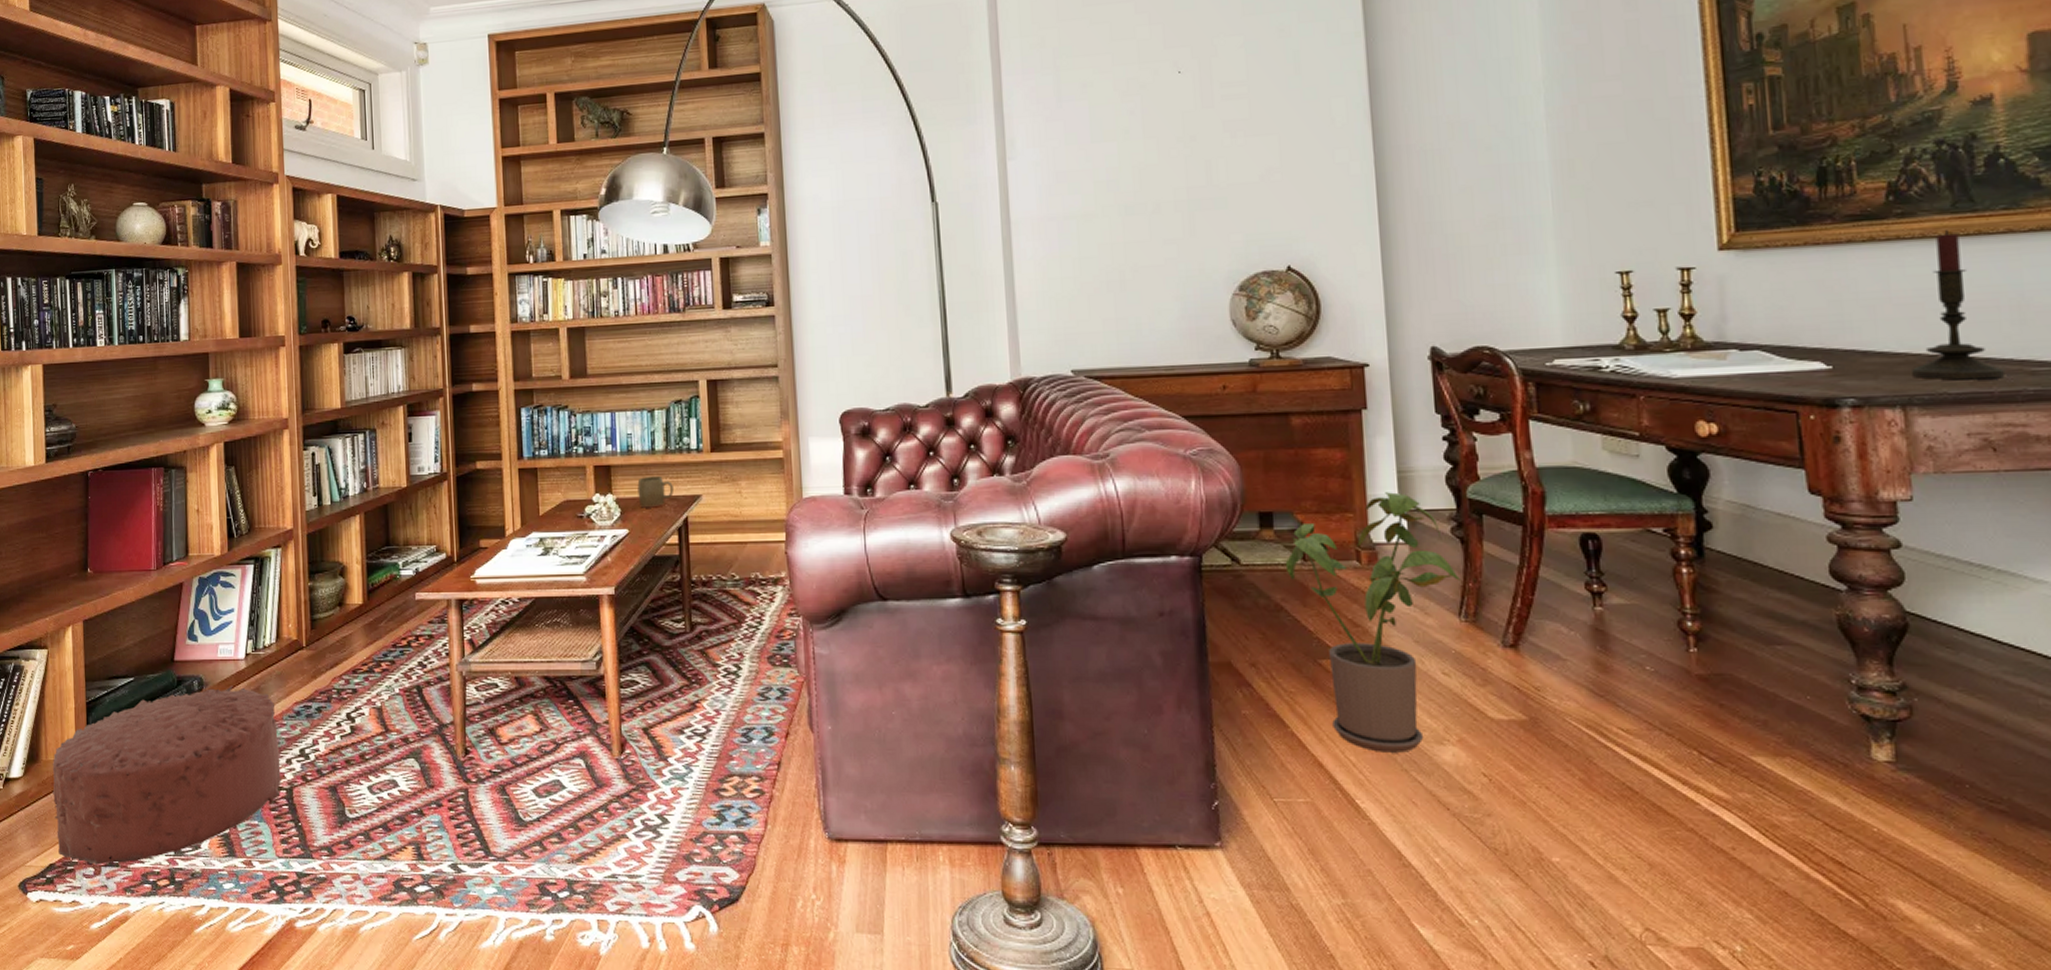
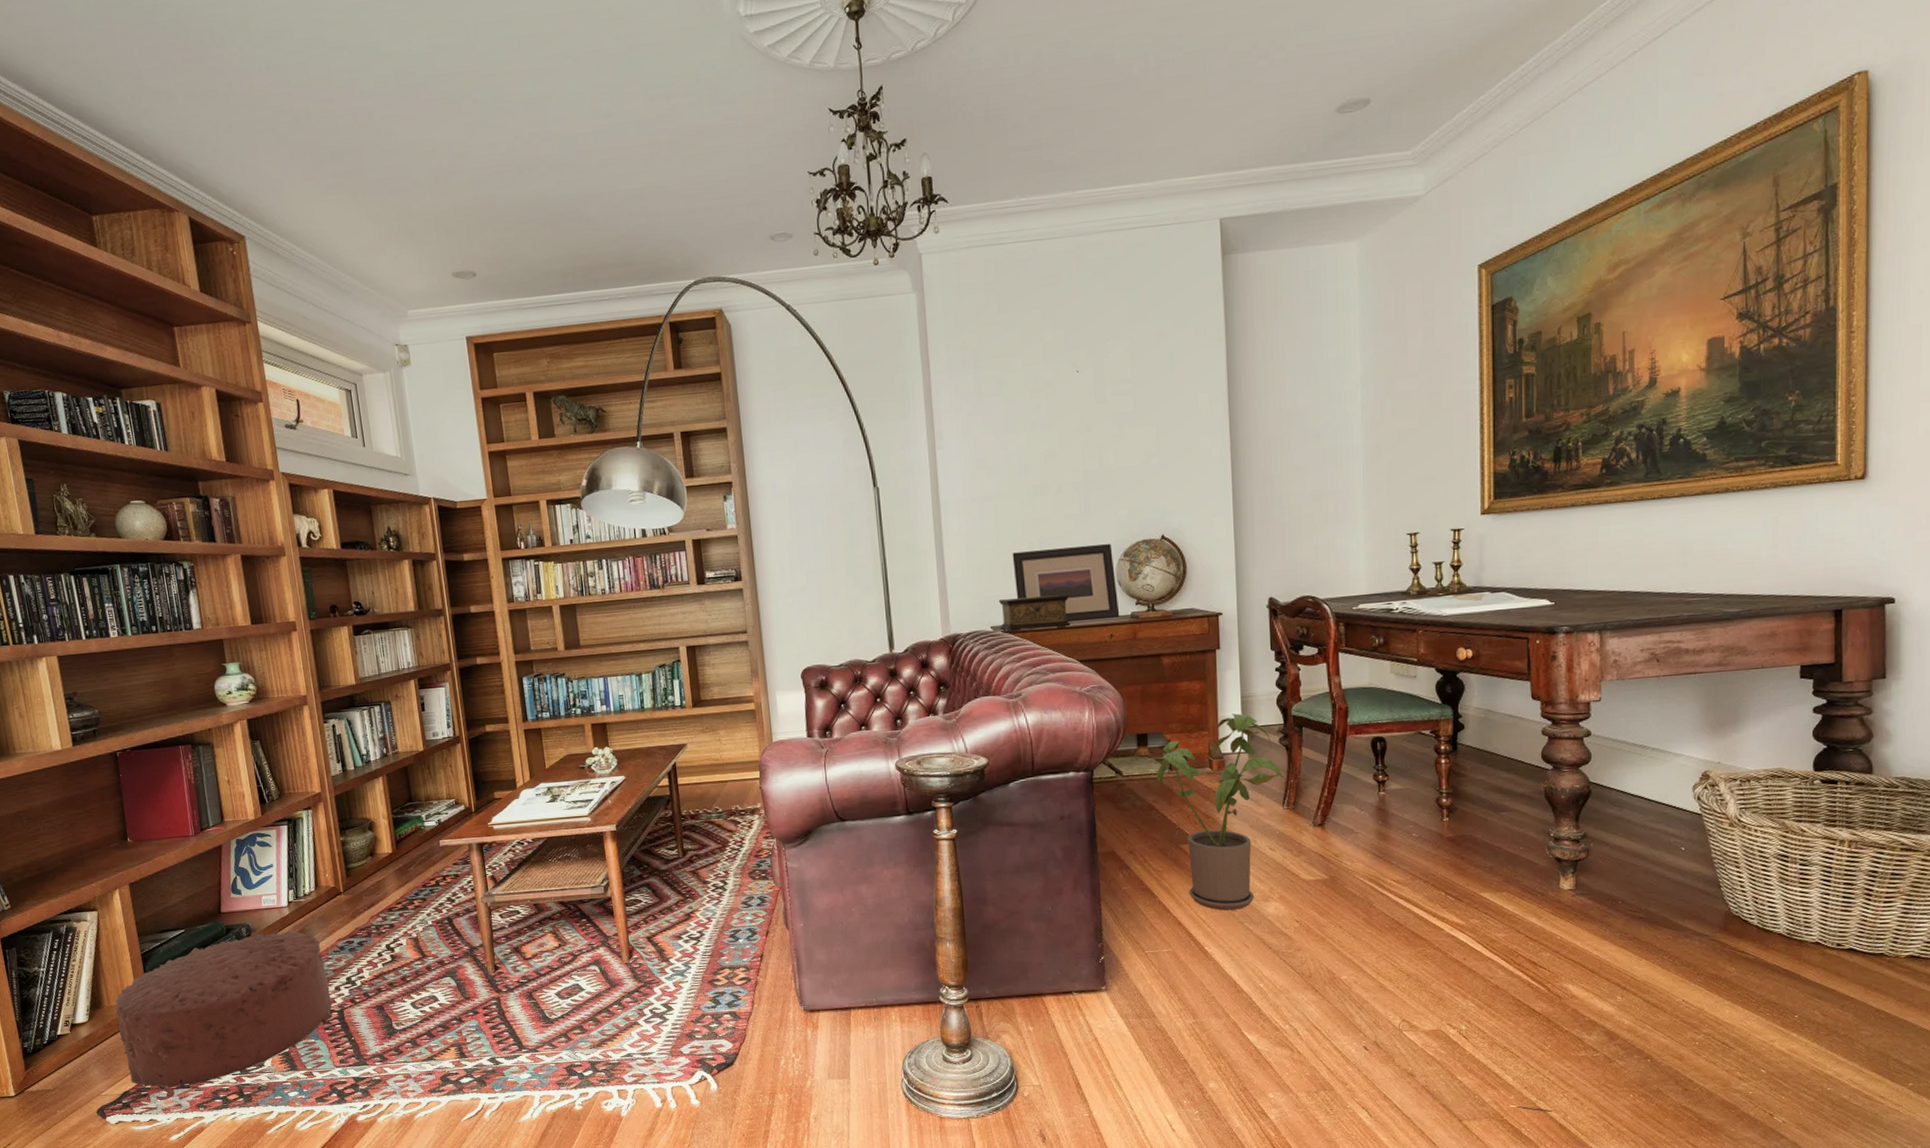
mug: present [637,475,674,508] -> none [630,729,662,758]
decorative box: none [1080,334,1172,377] -> present [998,594,1071,631]
picture frame: none [1098,274,1235,369] -> present [1012,543,1120,623]
candle: present [1912,230,2005,381] -> none [1608,495,1669,610]

